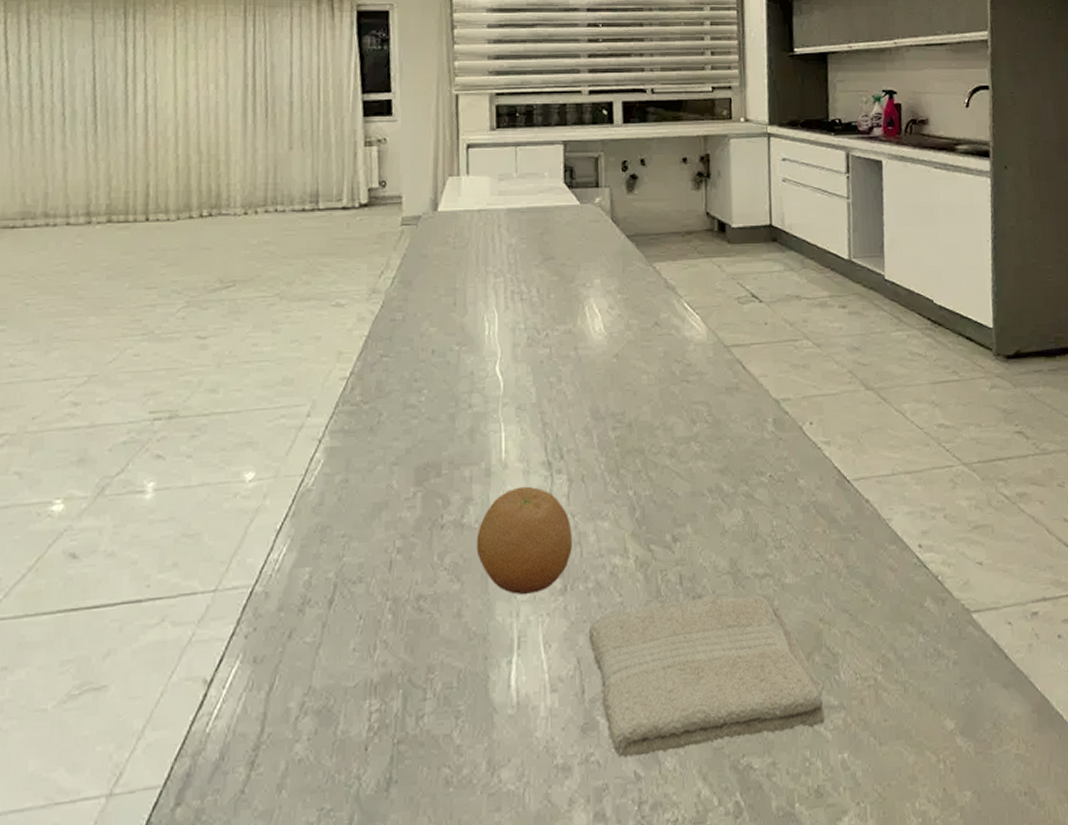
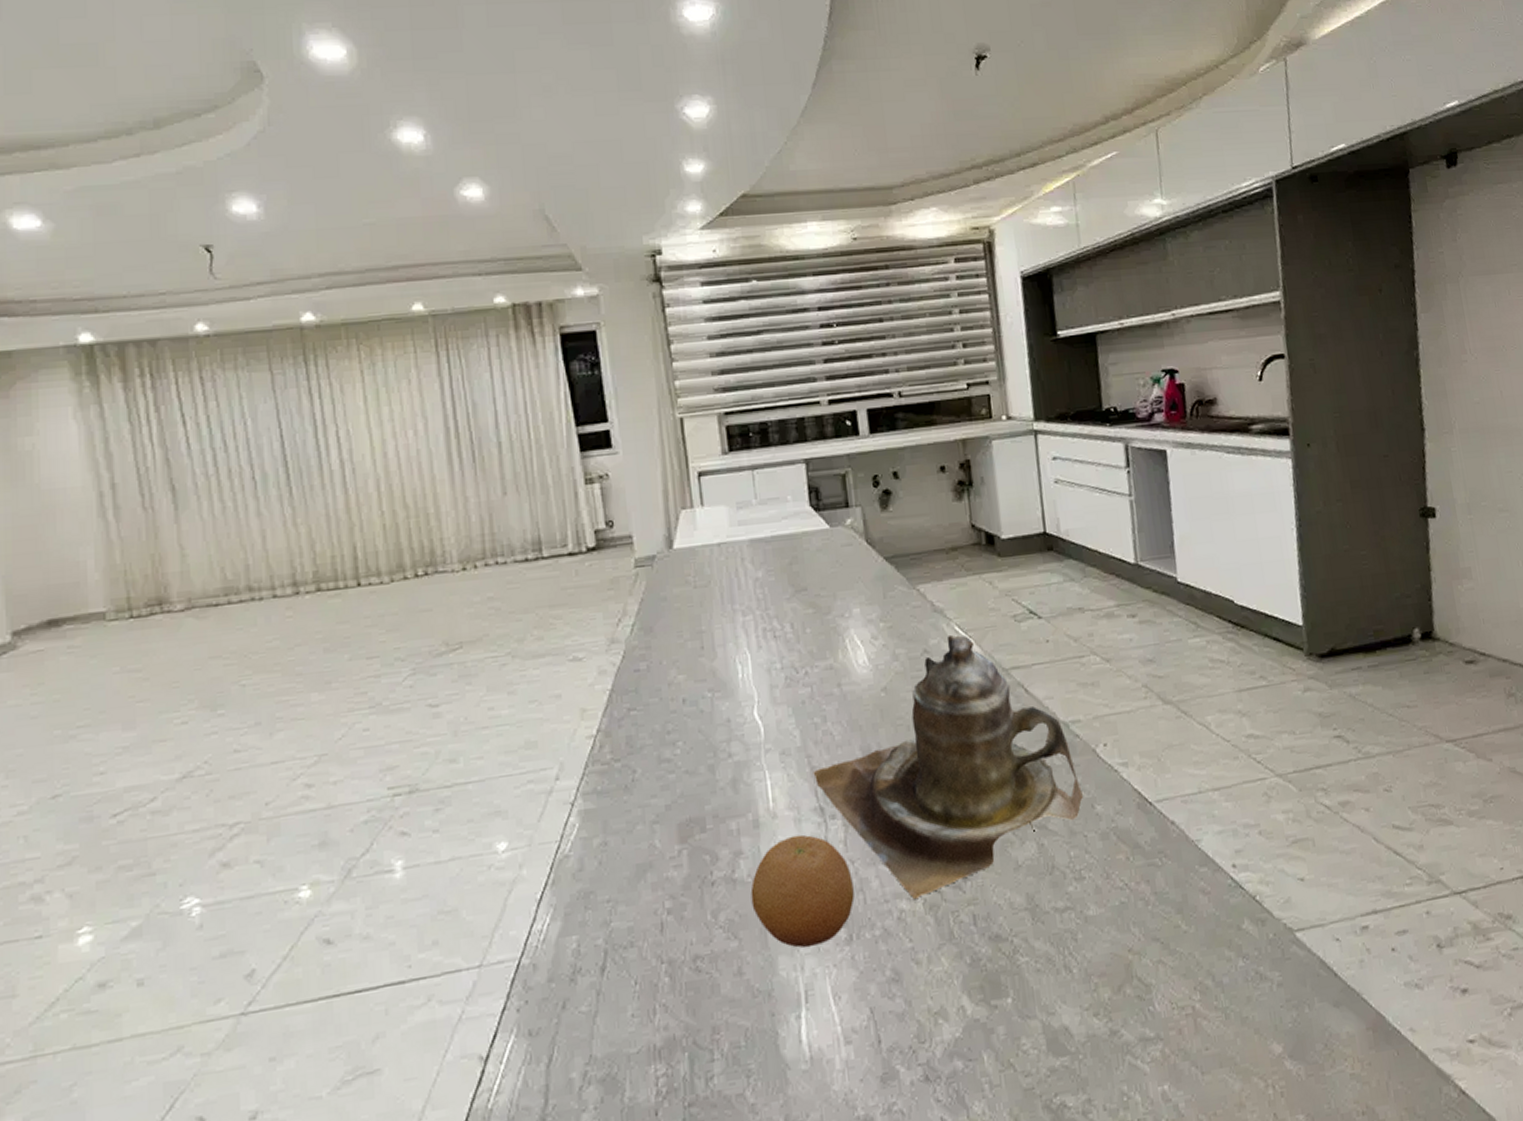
teapot: none [544,310,789,555] -> present [813,634,1084,899]
washcloth: present [588,594,825,758] -> none [879,930,1141,1105]

